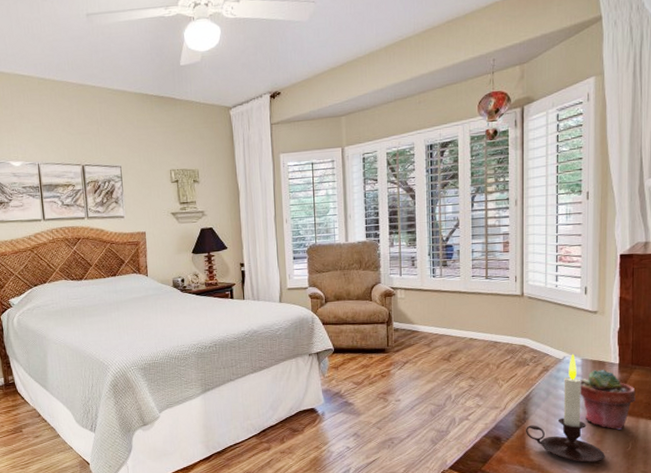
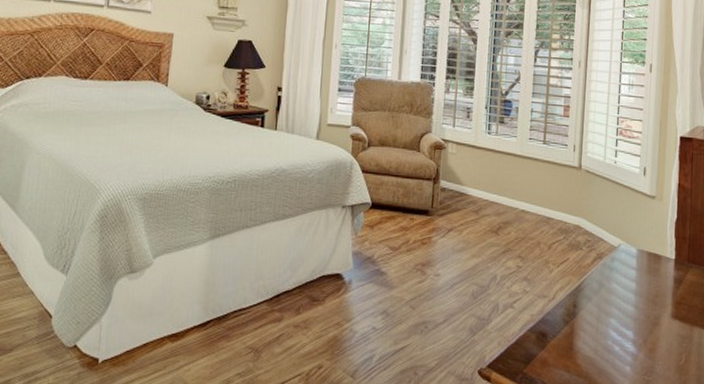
candle: present [526,354,606,463] -> none [574,242,658,375]
potted succulent: present [580,369,636,431] -> none [634,263,691,339]

